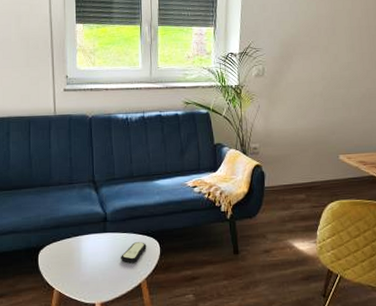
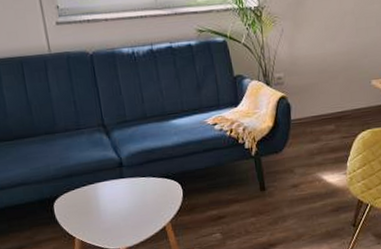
remote control: present [121,242,147,263] -> none [141,185,168,208]

